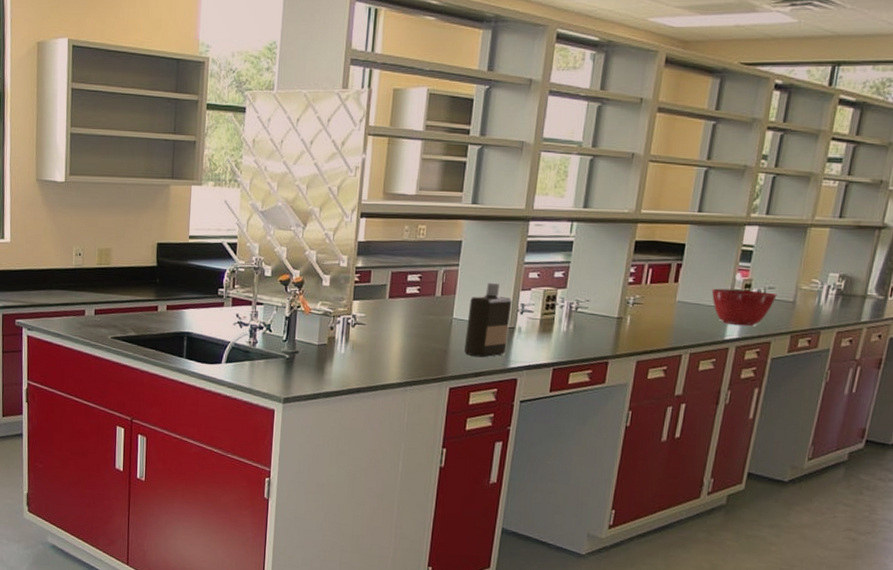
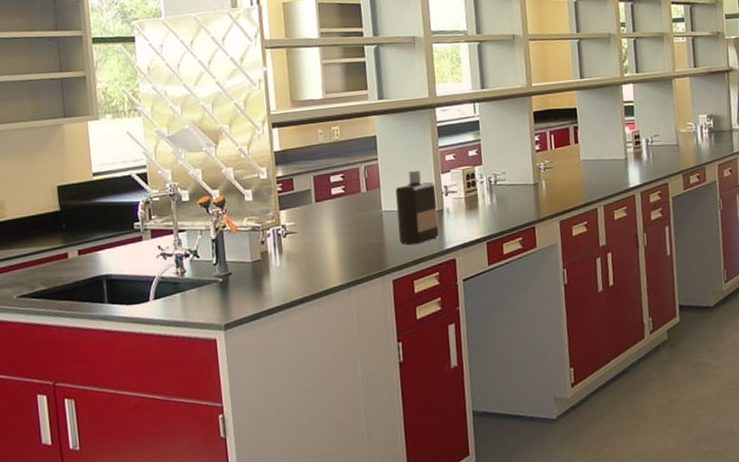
mixing bowl: present [711,288,777,326] -> none [608,139,663,174]

